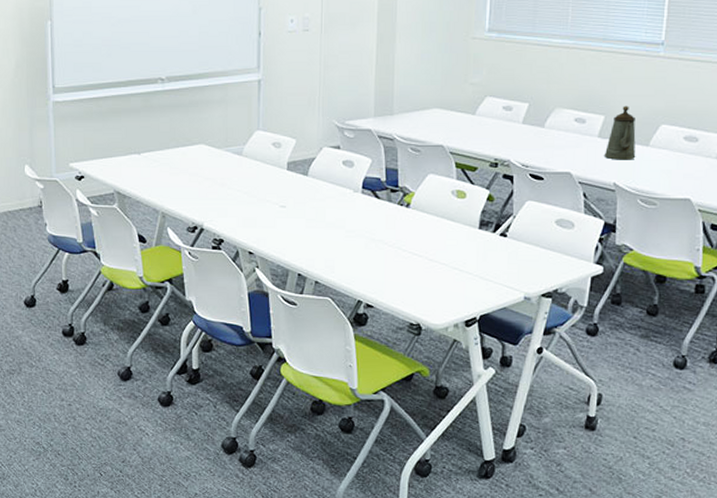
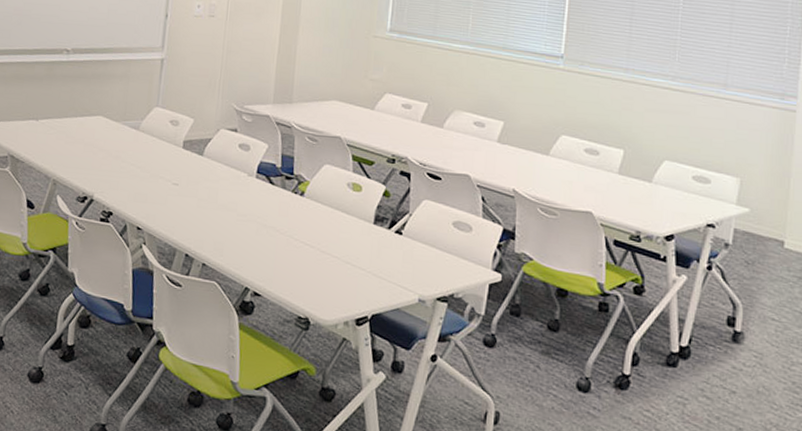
coffee pot: present [604,105,636,160] -> none [503,113,536,168]

